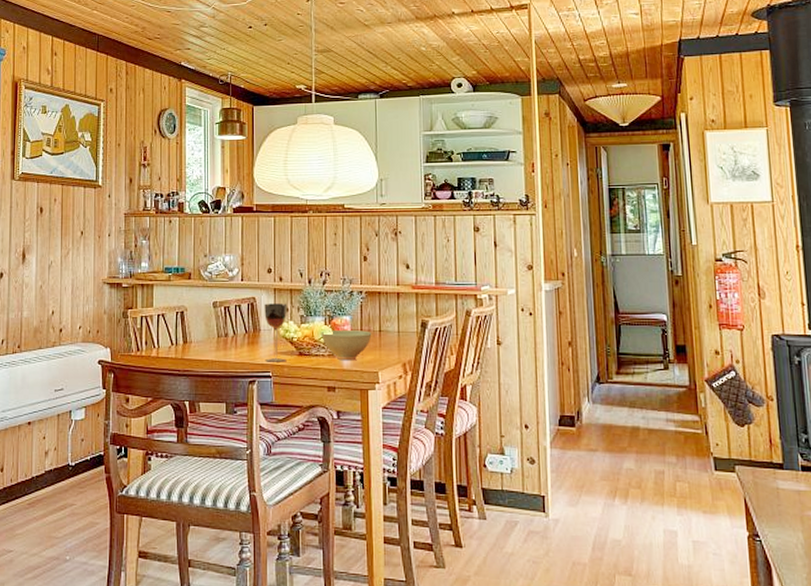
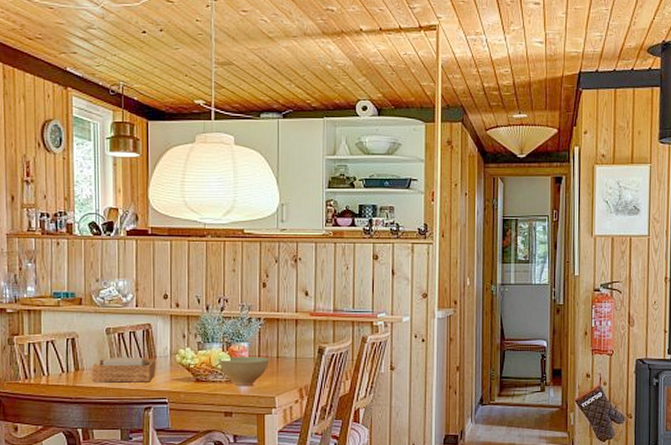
napkin holder: none [199,330,260,356] -> present [91,356,155,383]
wineglass: present [264,303,287,362] -> none [160,330,184,389]

